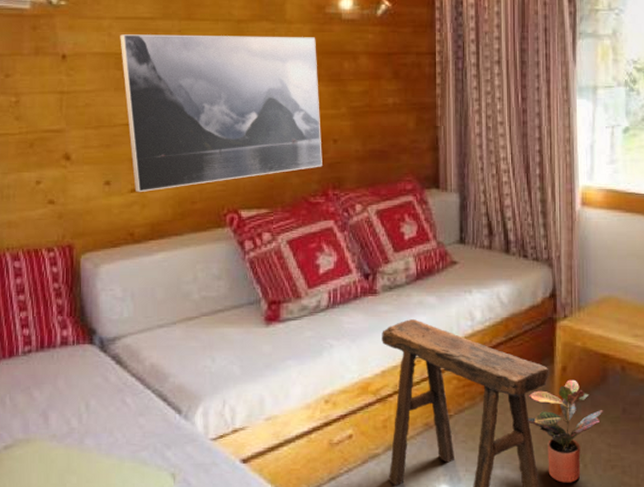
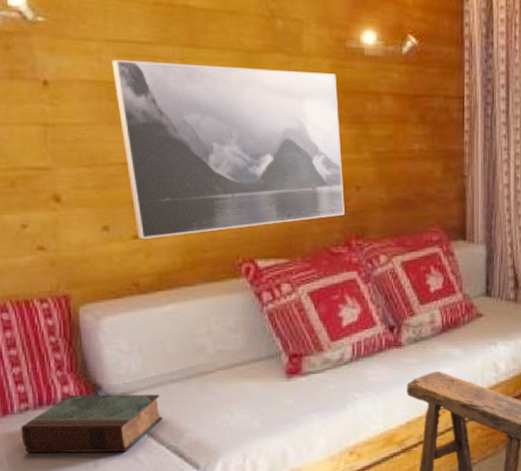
book: none [23,338,150,396] -> present [21,394,163,454]

